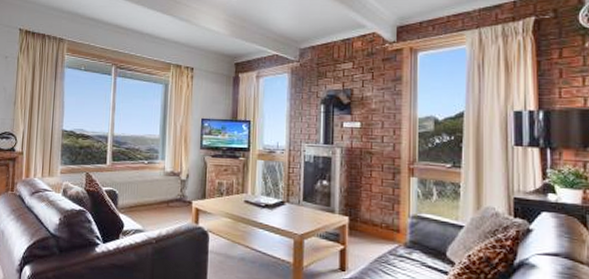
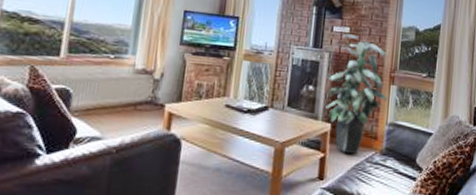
indoor plant: none [339,129,407,246] -> present [325,34,387,154]

